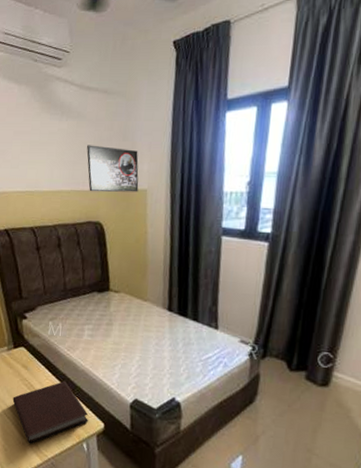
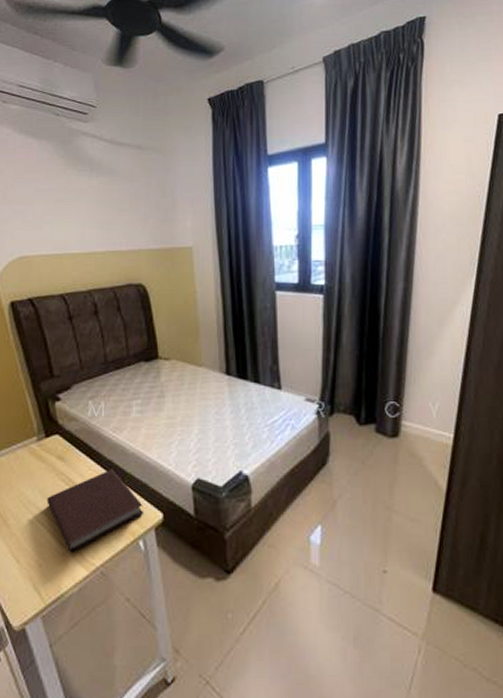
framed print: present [87,145,139,192] -> none [122,202,183,252]

